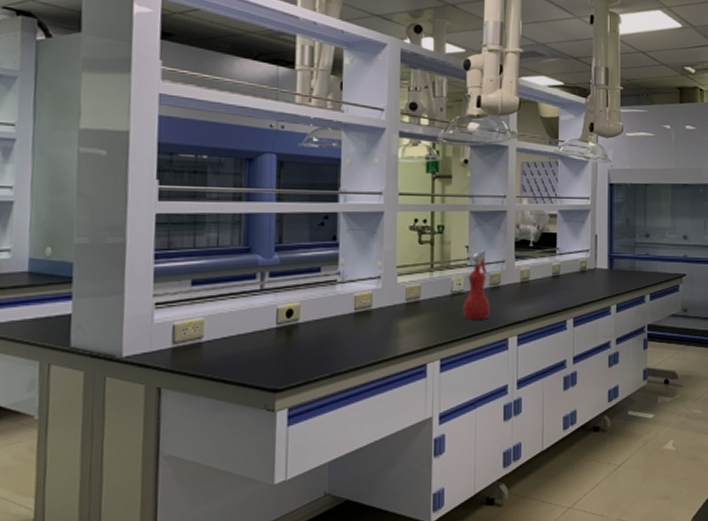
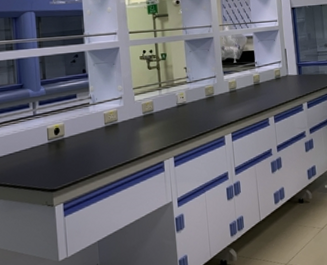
spray bottle: present [463,250,490,320] -> none [187,69,208,124]

